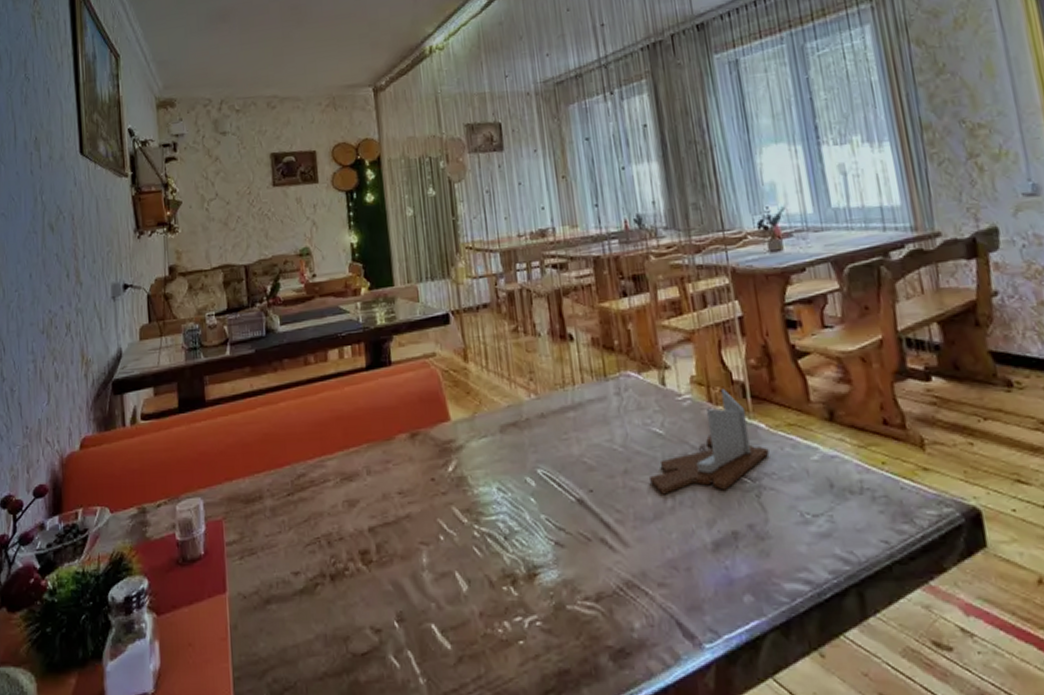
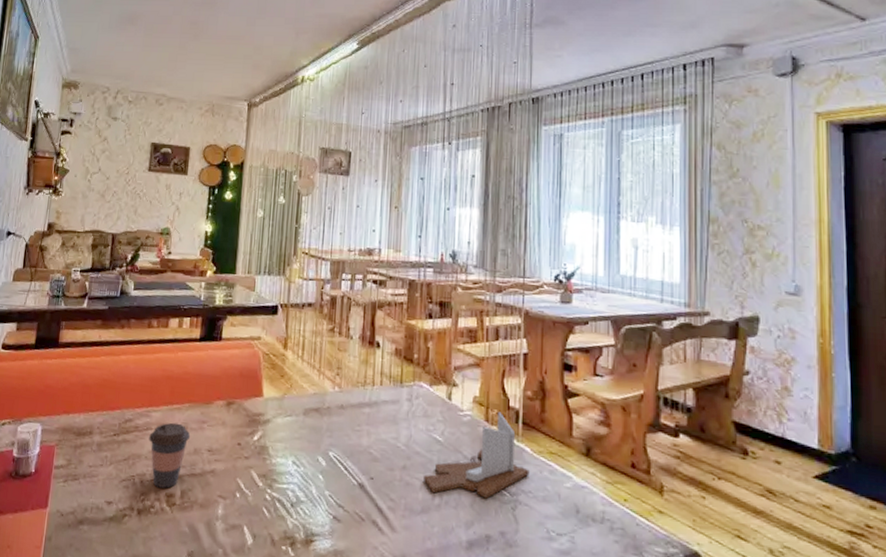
coffee cup: none [328,468,376,546] -> present [149,422,191,489]

